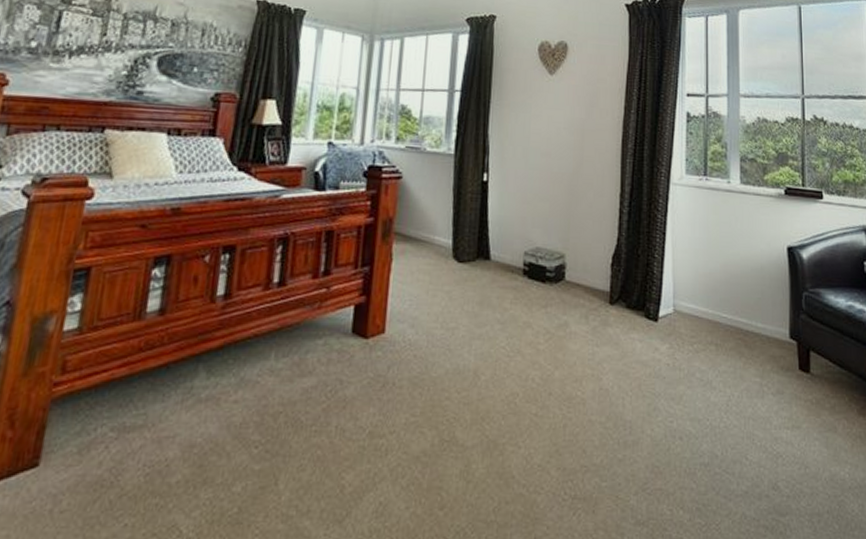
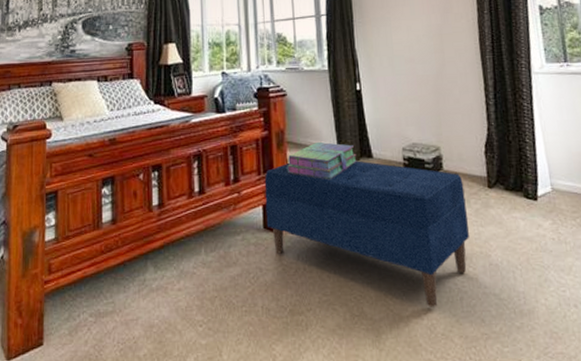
bench: none [356,257,584,434] -> present [264,160,469,307]
stack of books: none [389,235,473,280] -> present [286,141,357,179]

